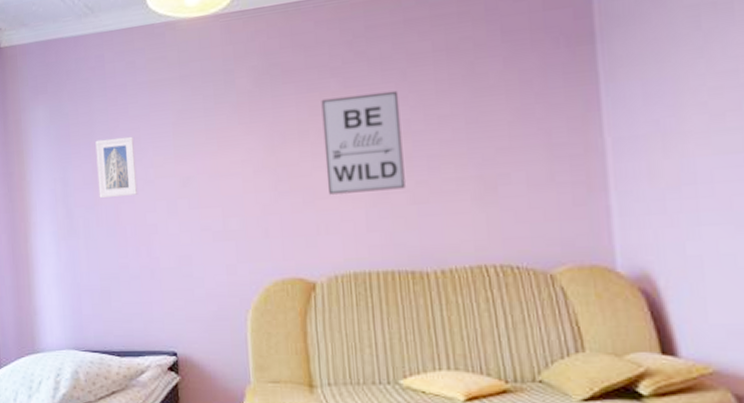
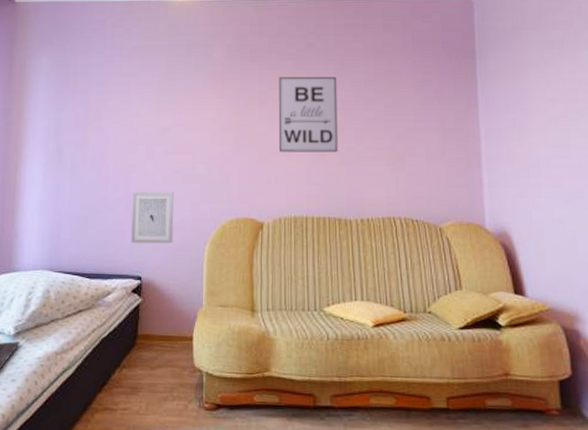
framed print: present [95,136,138,199] -> none [88,89,124,139]
wall art: none [157,253,209,315] -> present [131,191,174,244]

